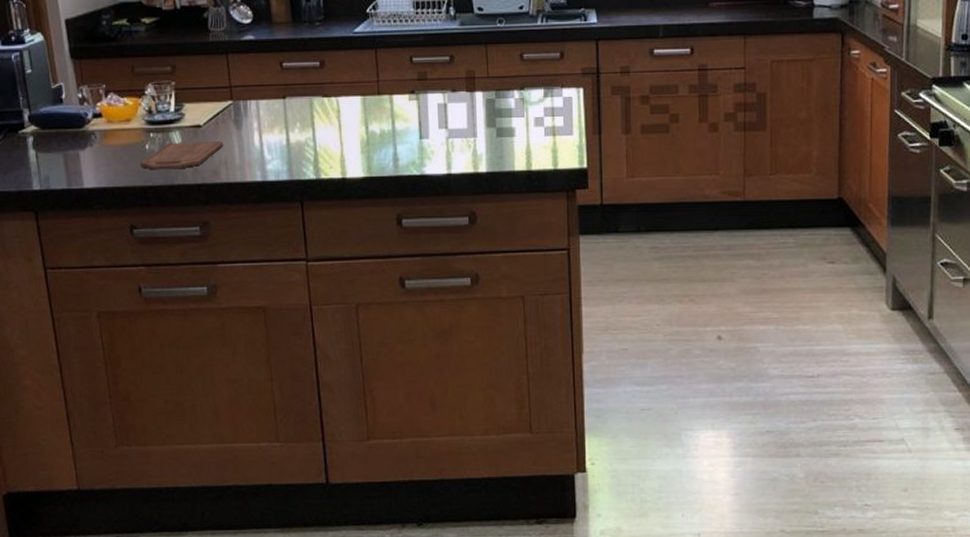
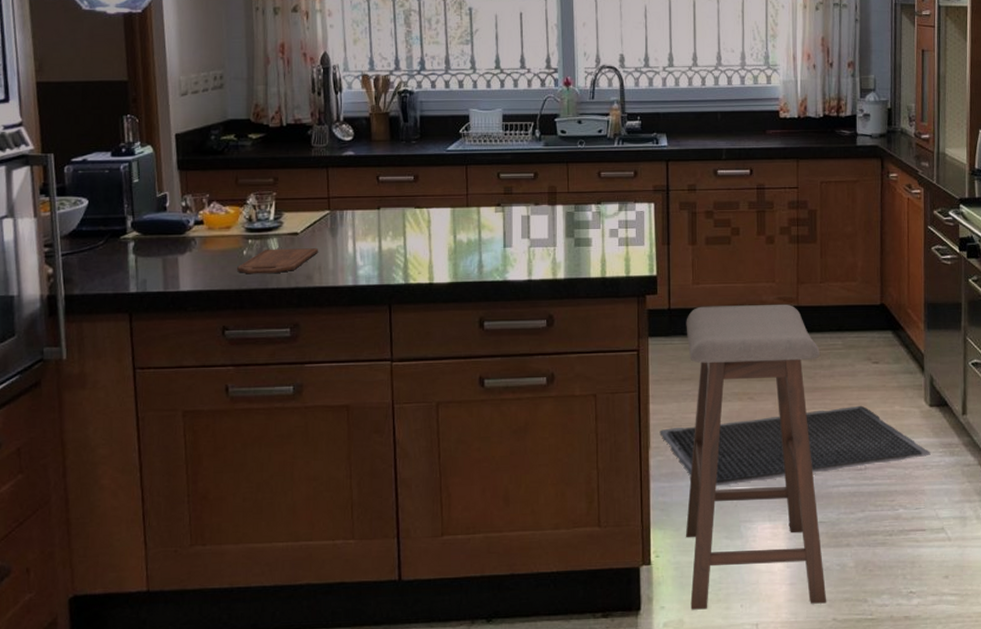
floor mat: none [593,308,891,393] -> present [659,405,931,487]
bar stool: none [620,199,775,518] -> present [686,305,827,610]

